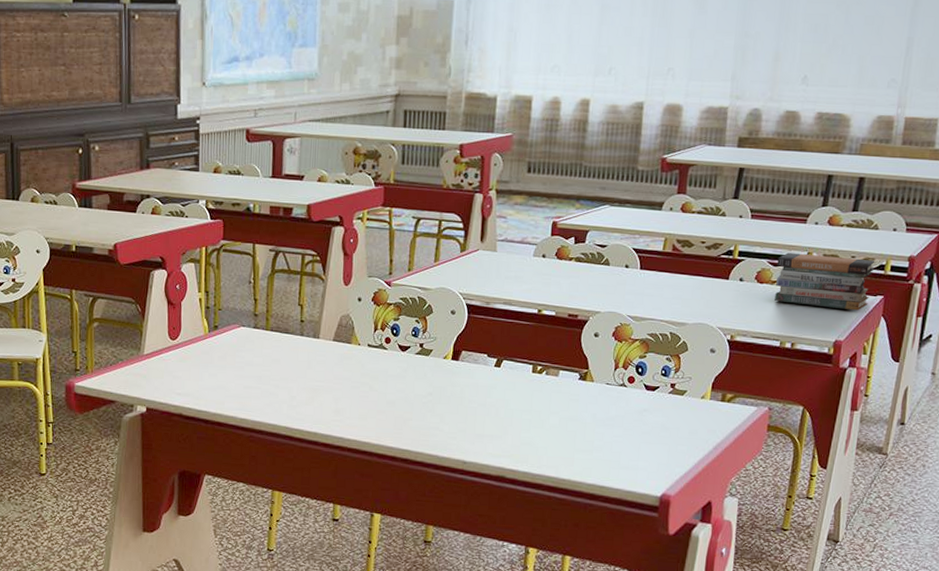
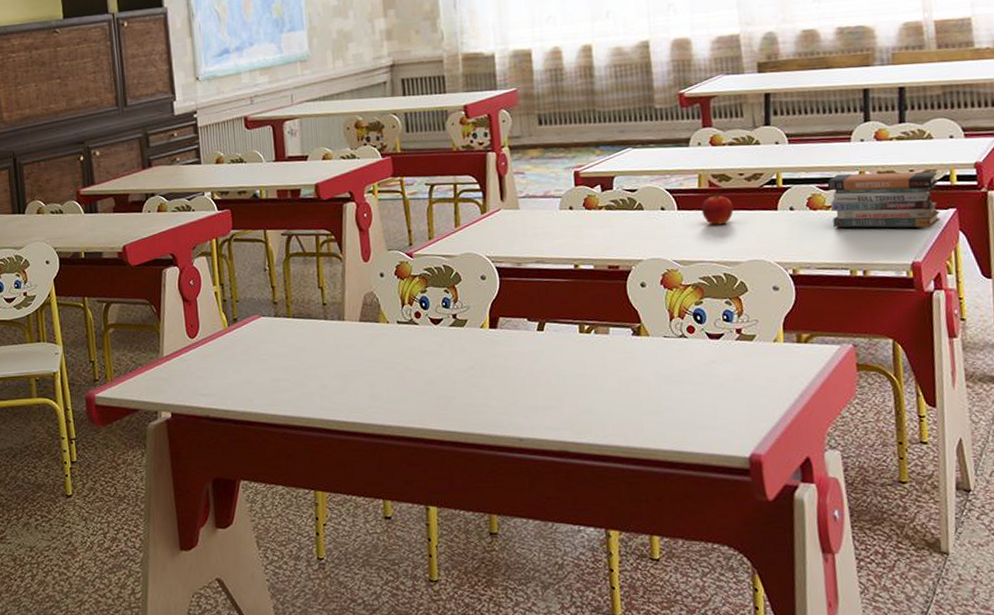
apple: none [661,257,690,287] -> present [701,192,734,225]

